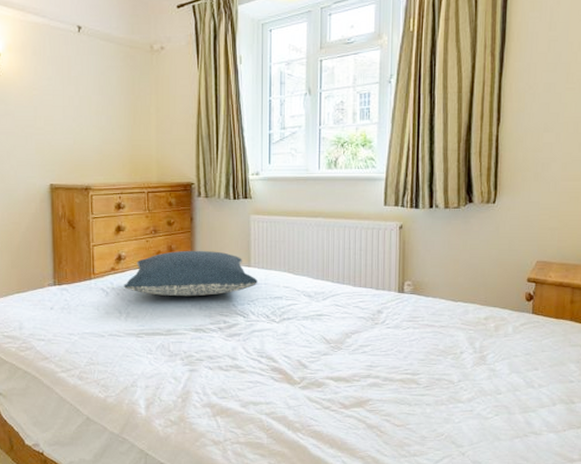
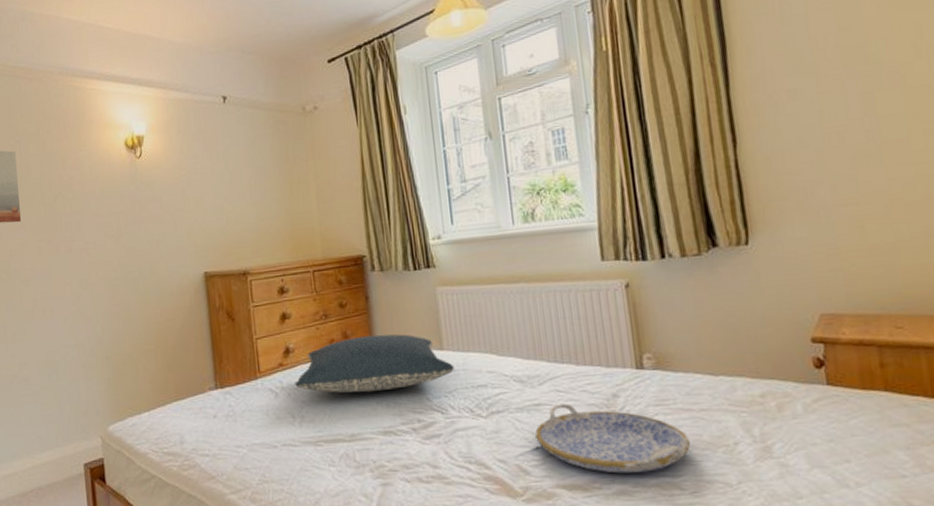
serving tray: none [315,315,430,370] -> present [535,403,691,474]

